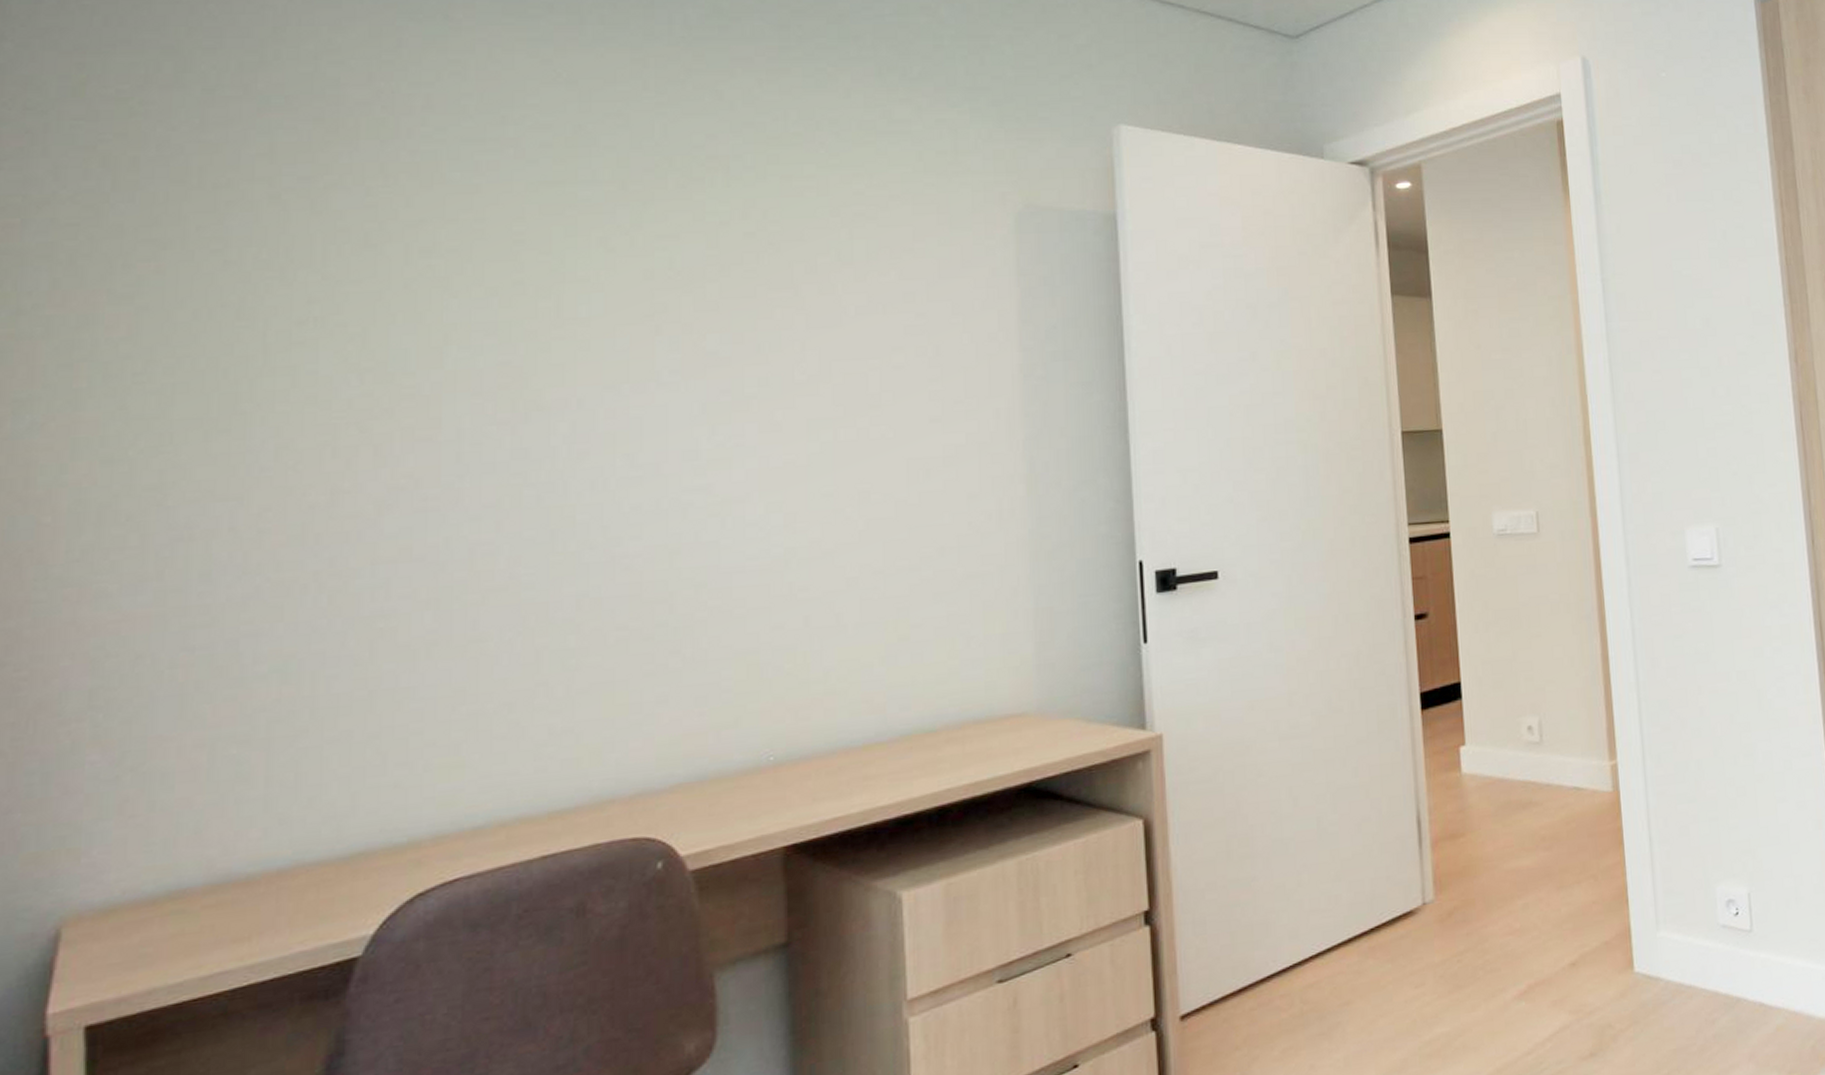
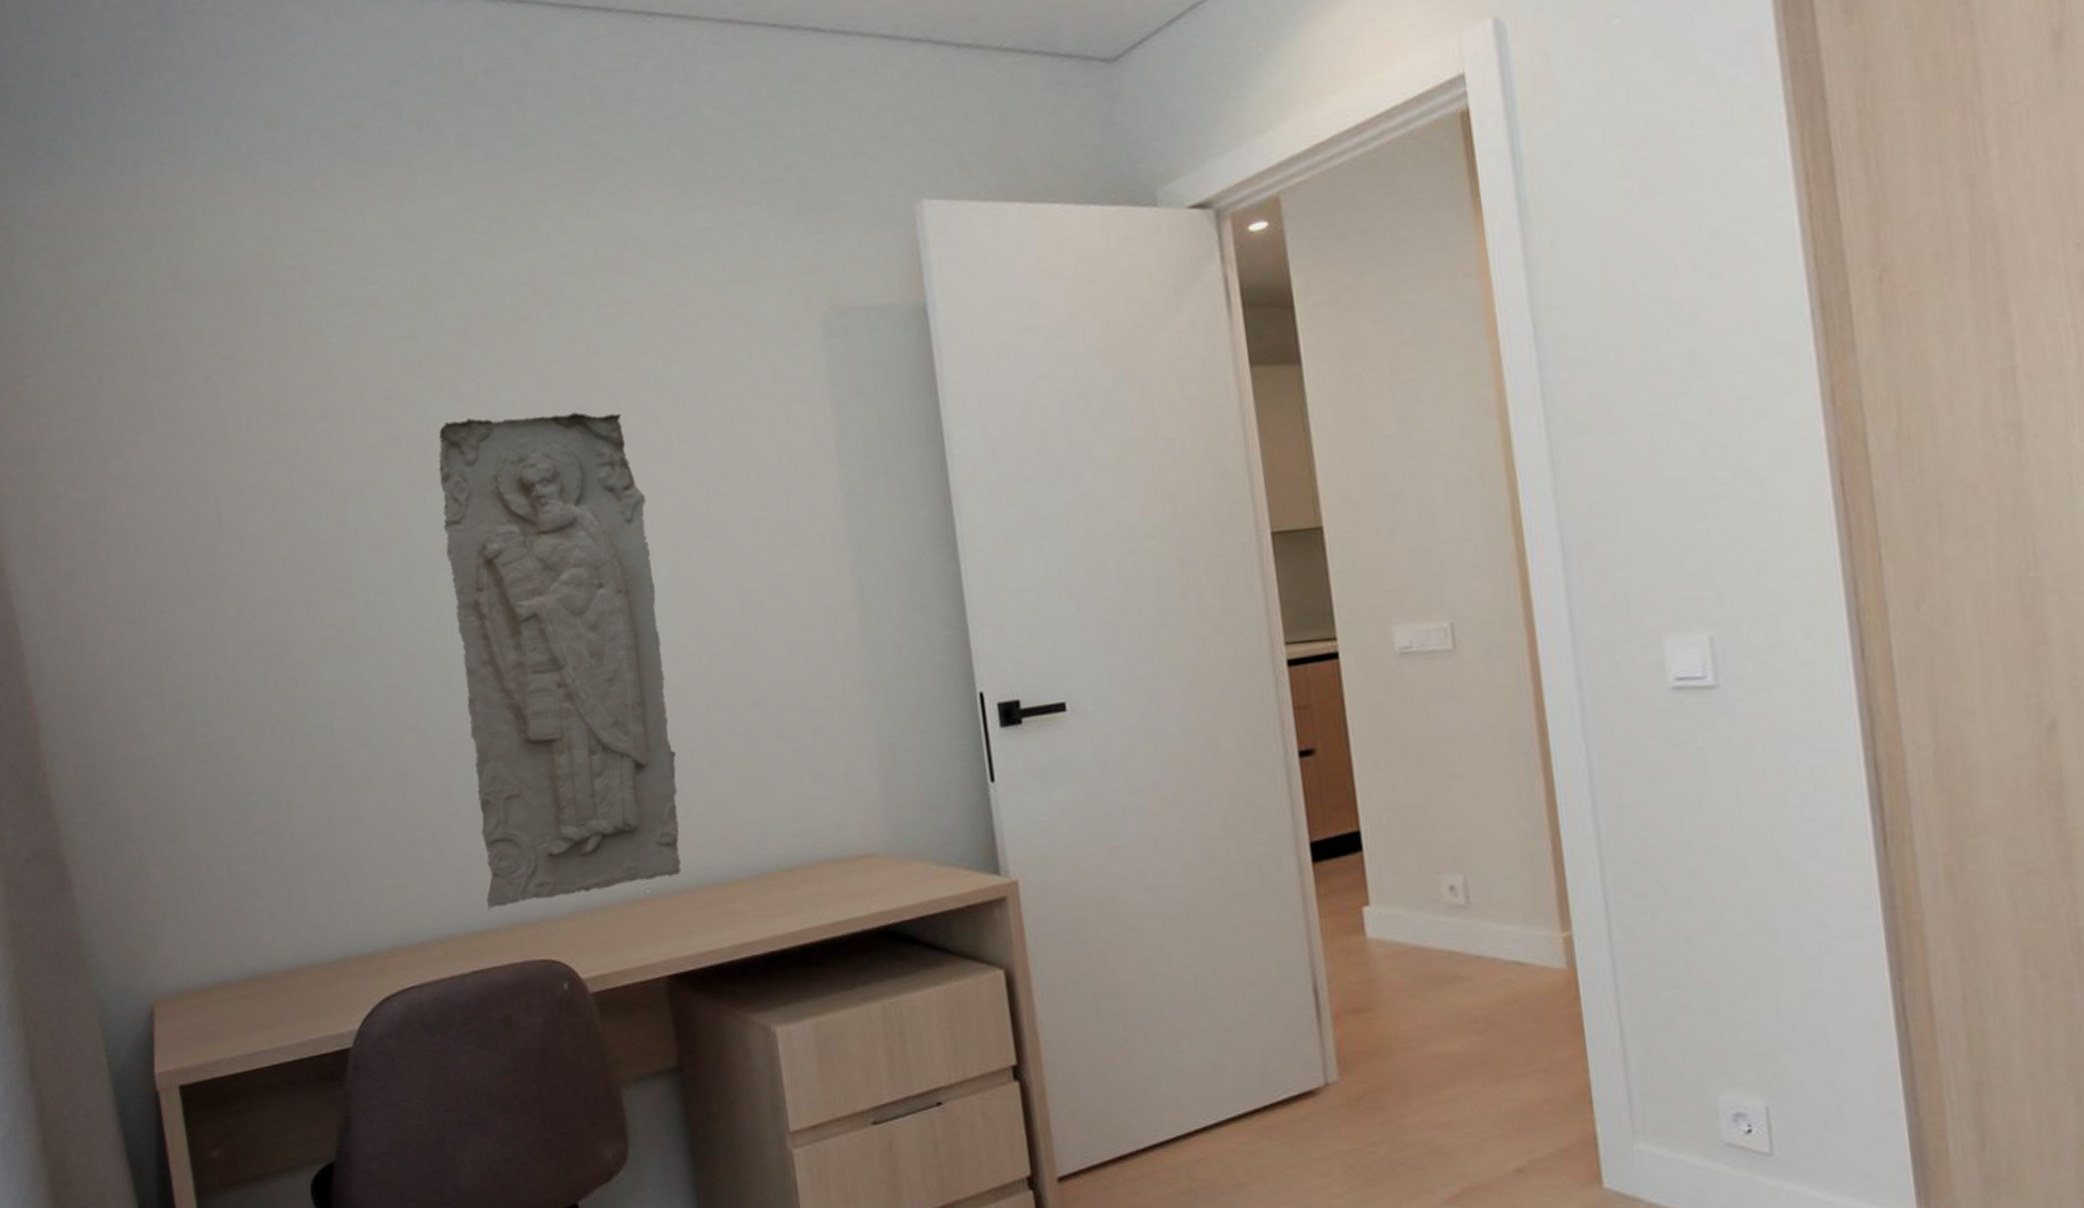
stone relief: none [570,270,819,787] -> present [438,412,681,910]

